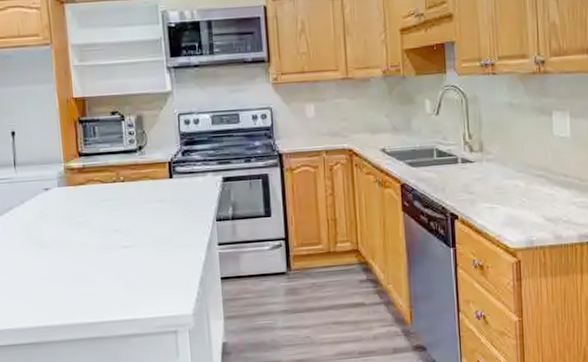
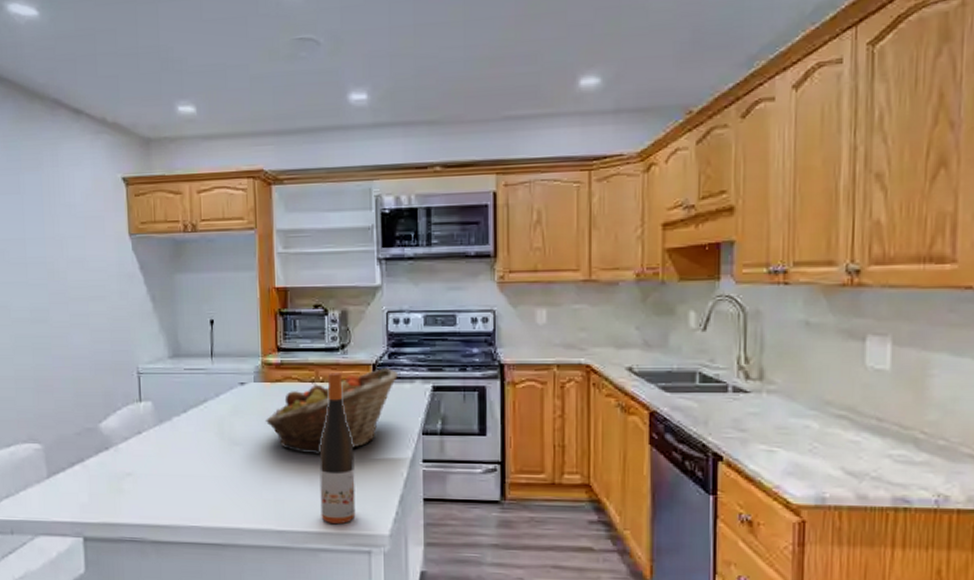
fruit basket: none [71,164,191,248] -> present [266,368,398,455]
wine bottle: none [124,172,161,311] -> present [319,373,356,525]

